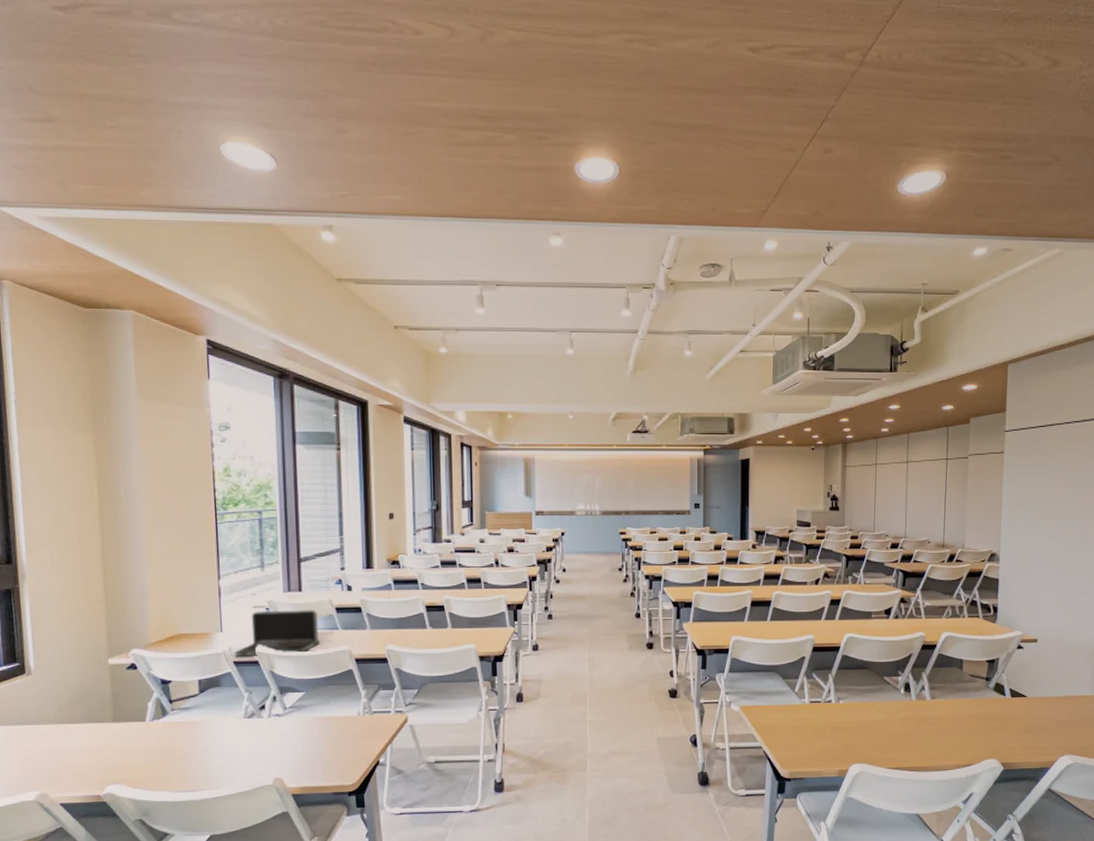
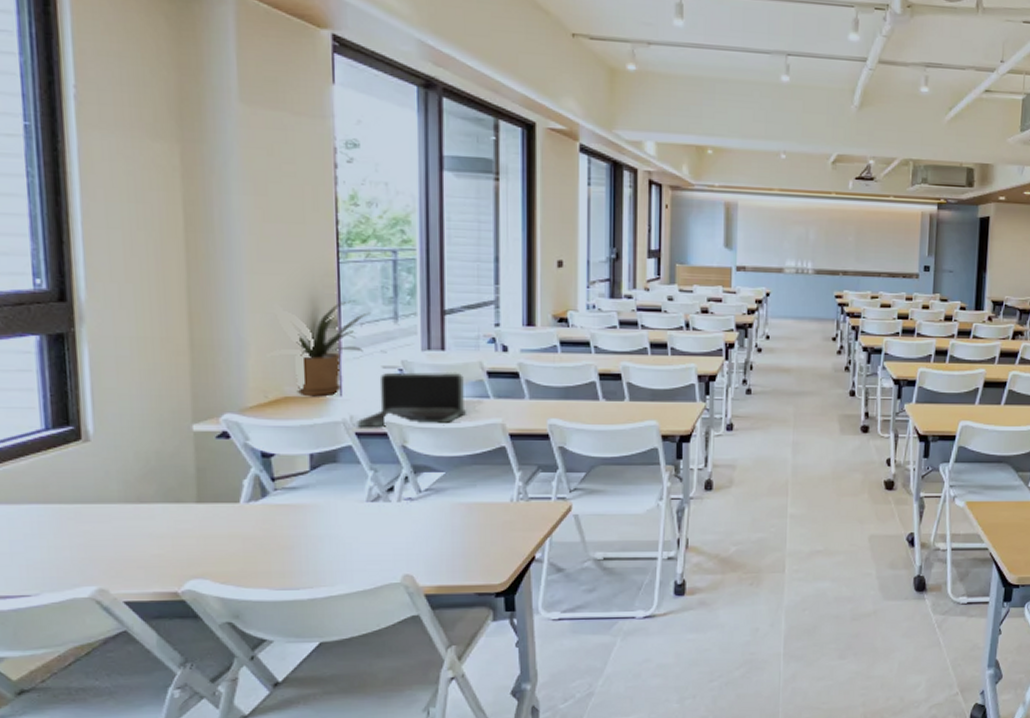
house plant: none [186,554,243,633] -> present [296,300,371,397]

